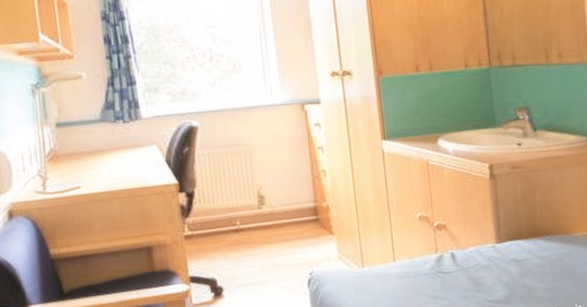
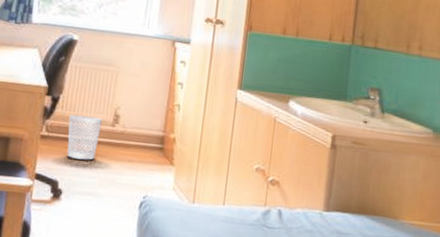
wastebasket: none [210,203,249,252] -> present [67,114,103,160]

